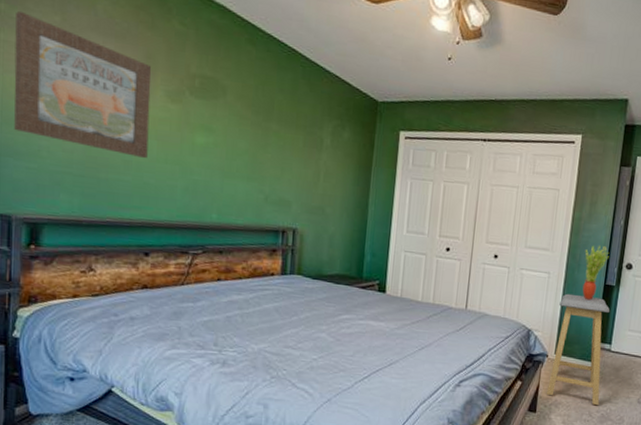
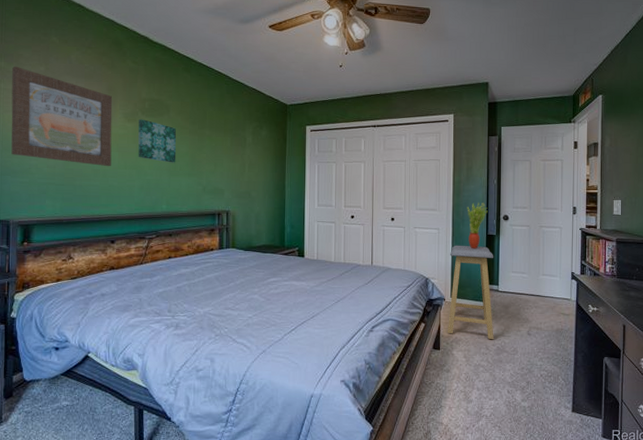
wall art: none [183,100,234,162] -> present [138,119,177,163]

